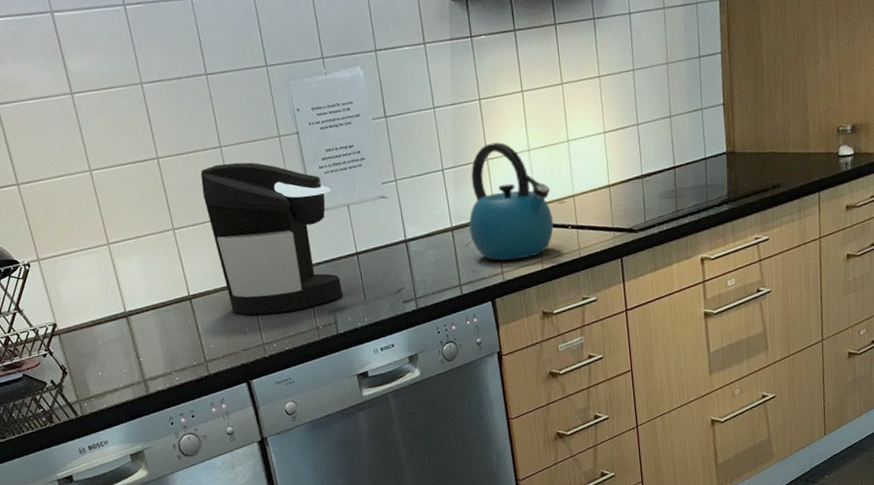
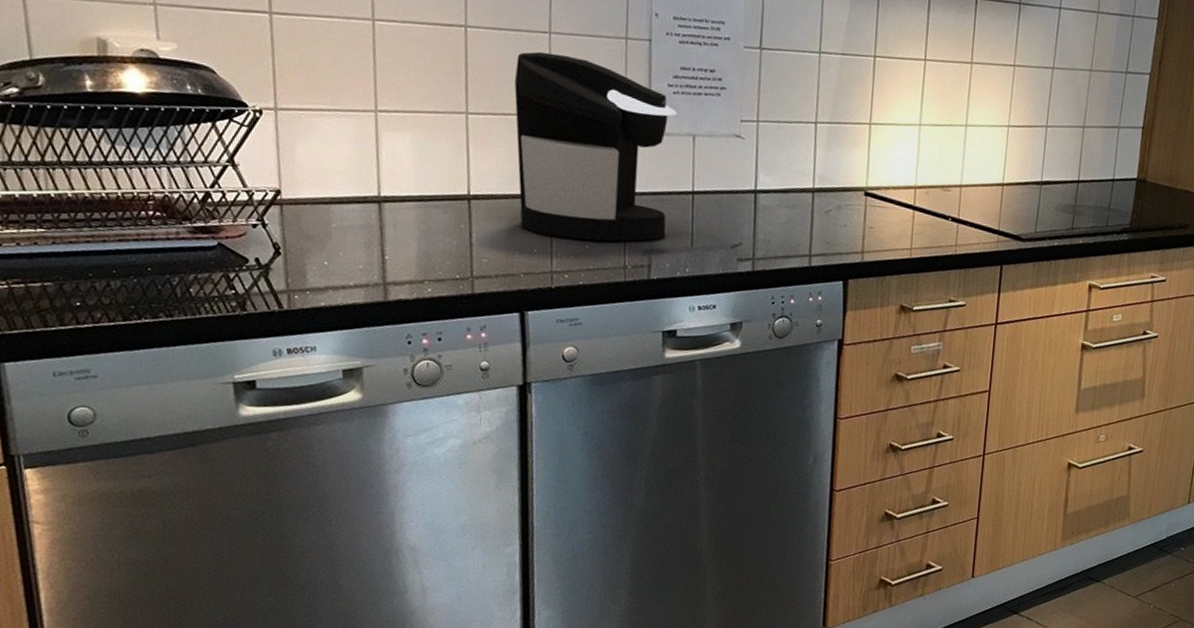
kettle: present [469,142,554,261] -> none [833,106,936,242]

